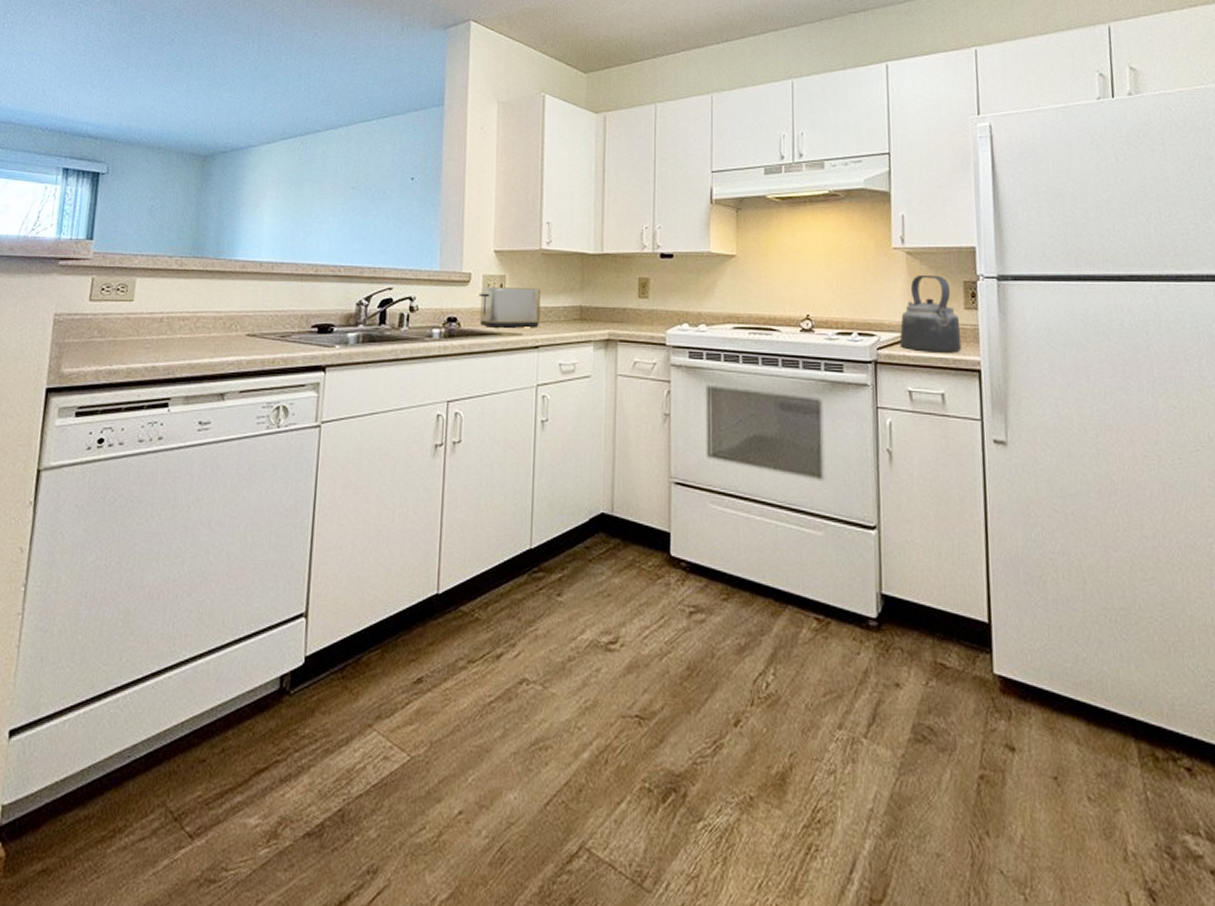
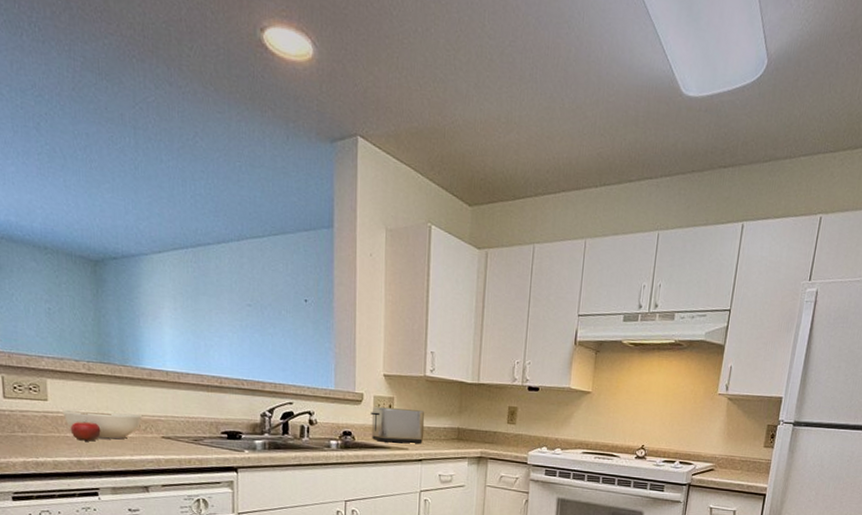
bowl: none [146,309,228,340] -> present [62,410,142,440]
fruit: none [151,319,183,344] -> present [70,419,101,442]
kettle: present [899,274,962,353] -> none [709,417,759,481]

